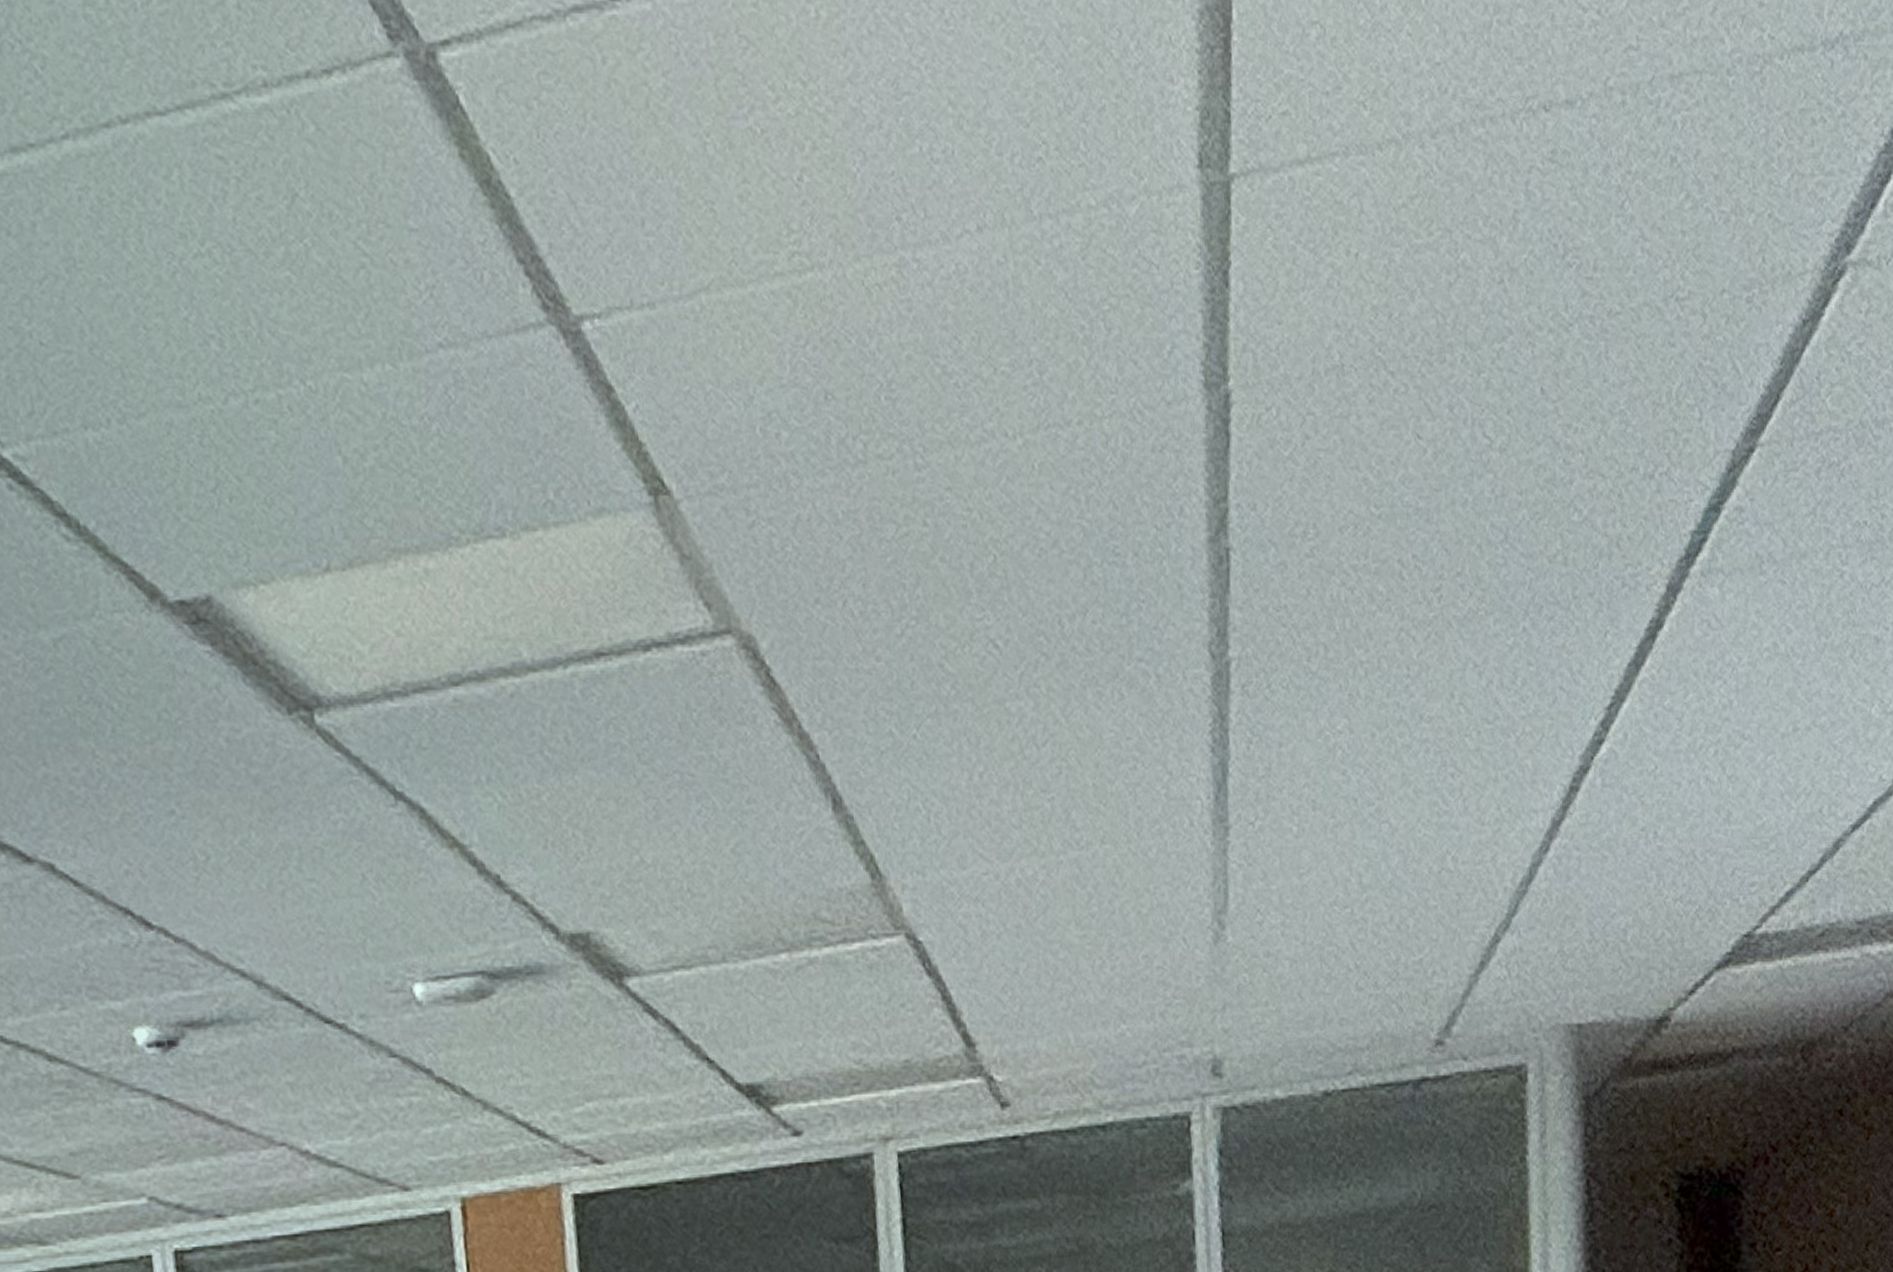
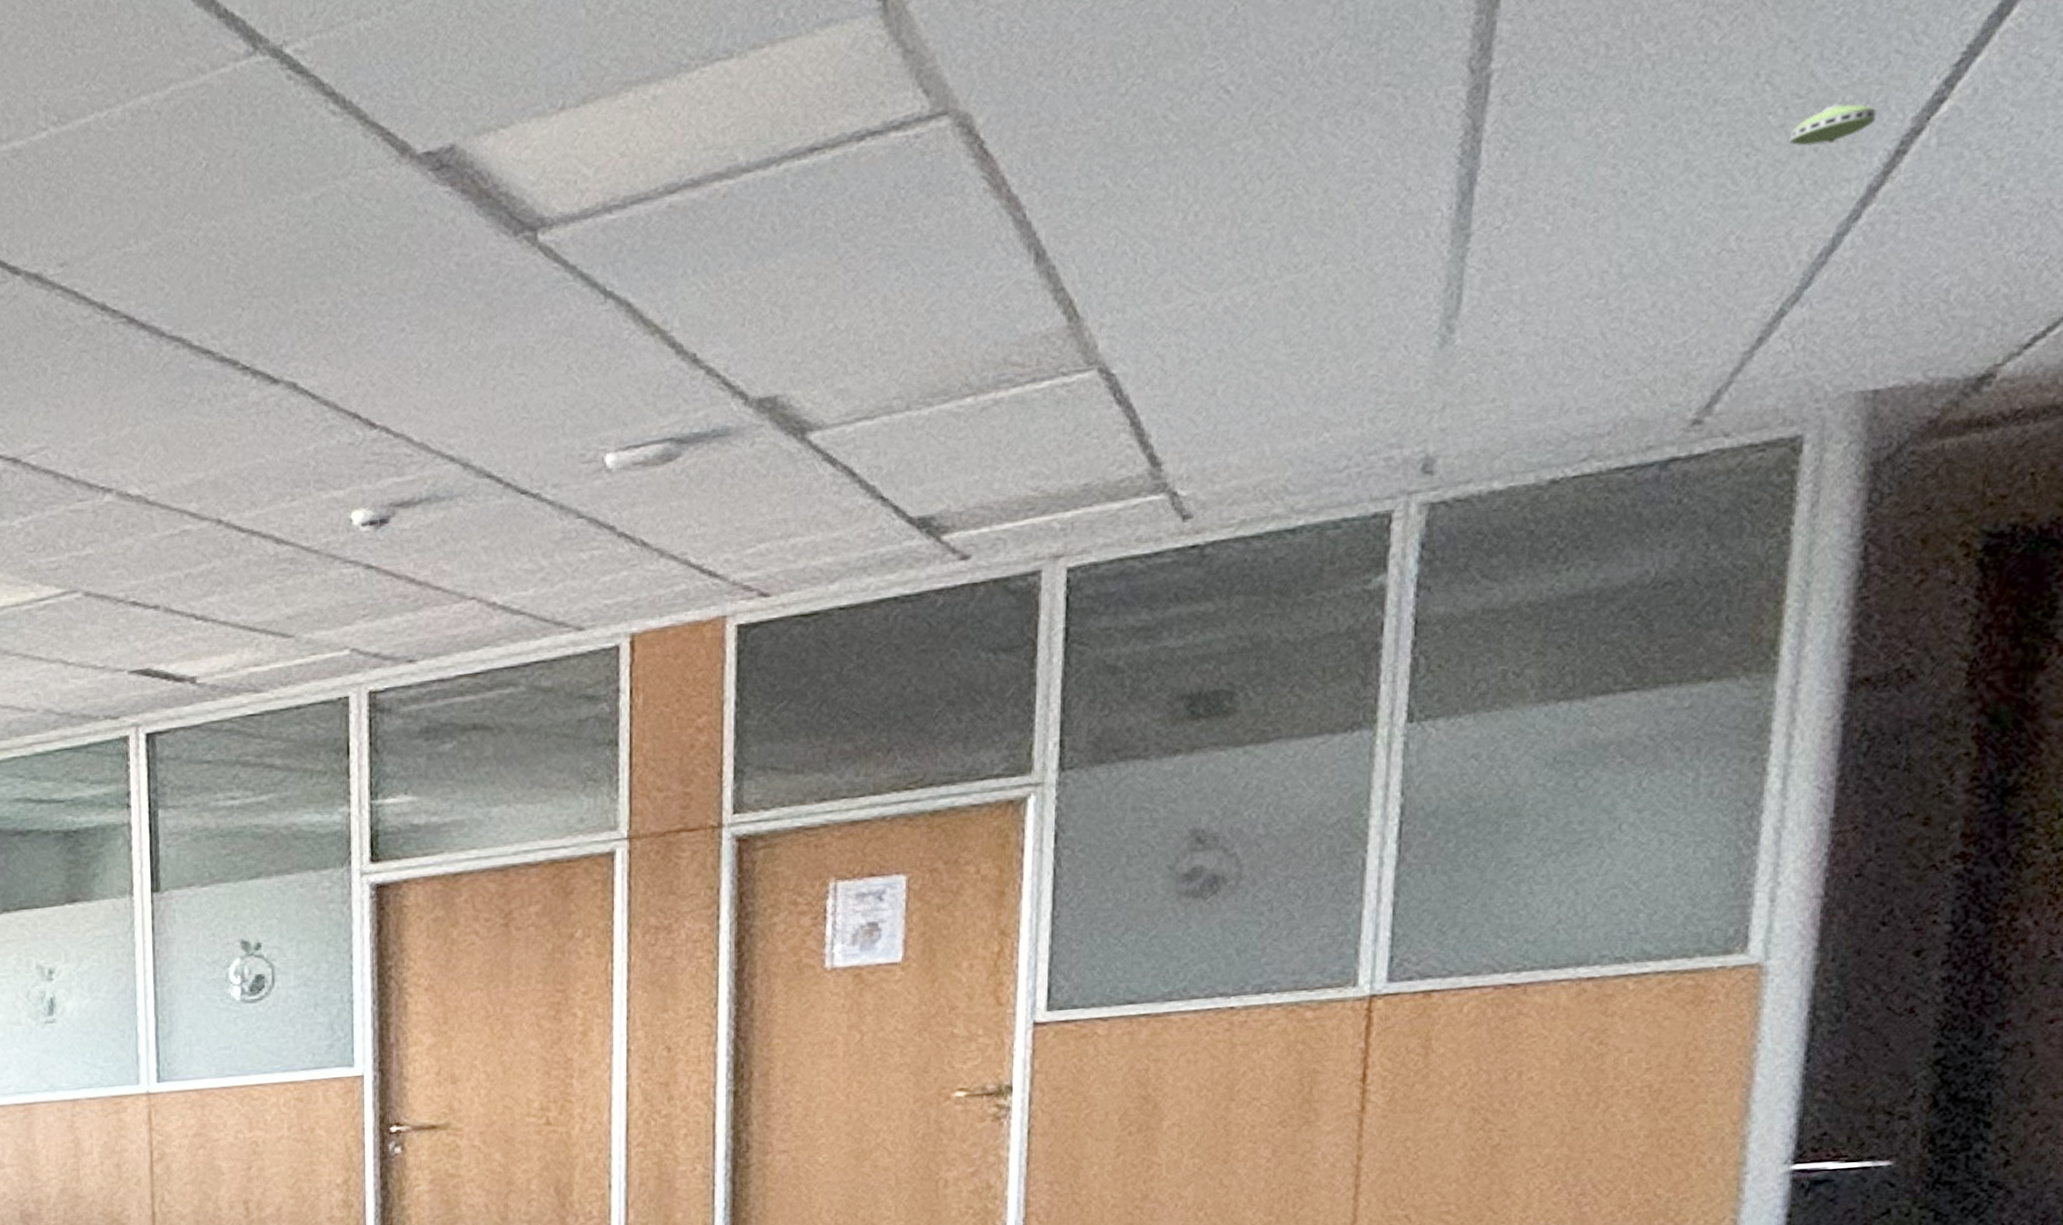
smoke detector: none [1484,733,1551,773] -> present [1789,103,1877,146]

